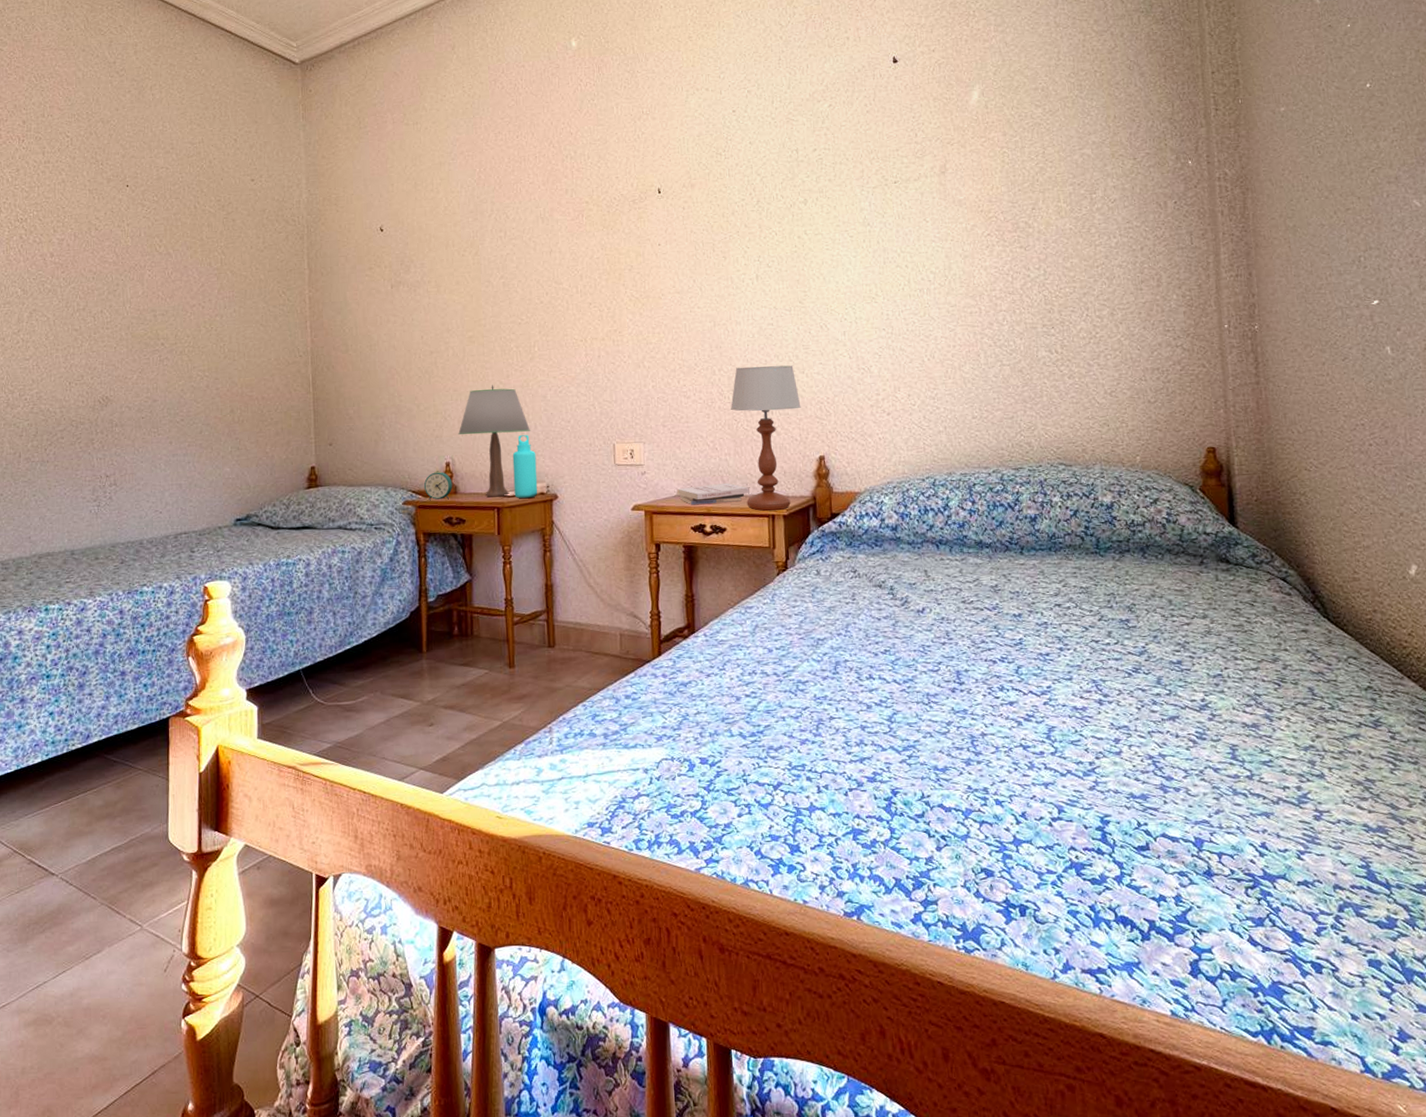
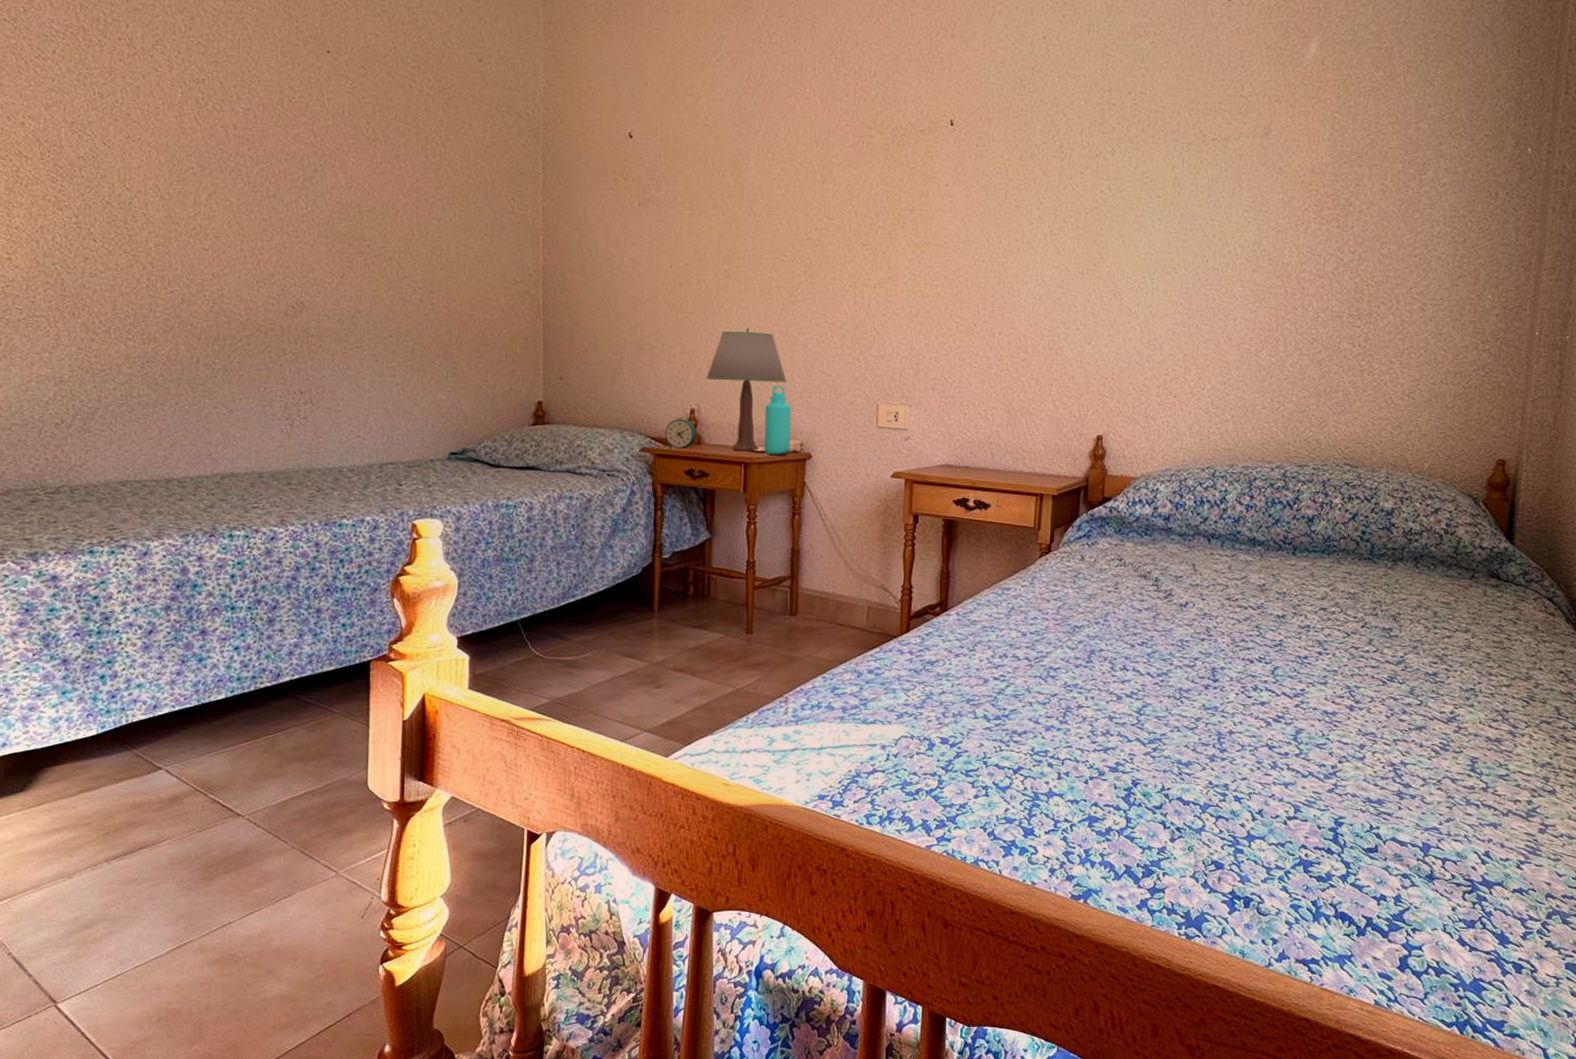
books: present [676,483,750,506] -> none [941,456,1020,478]
table lamp: present [730,365,801,512] -> none [1007,331,1084,490]

